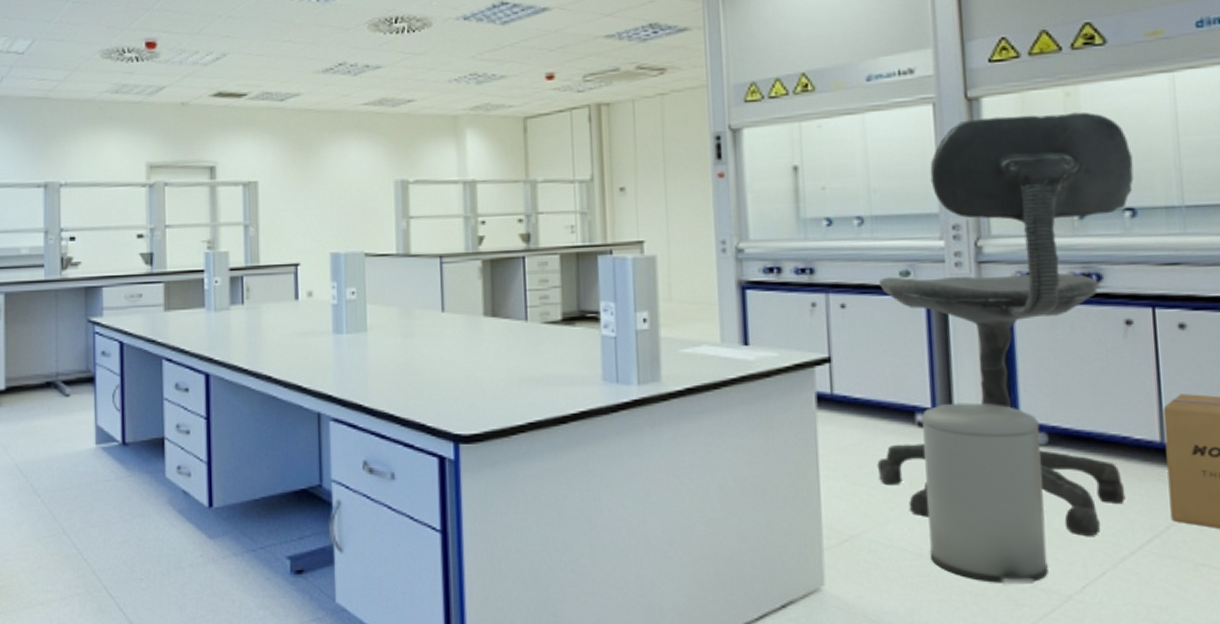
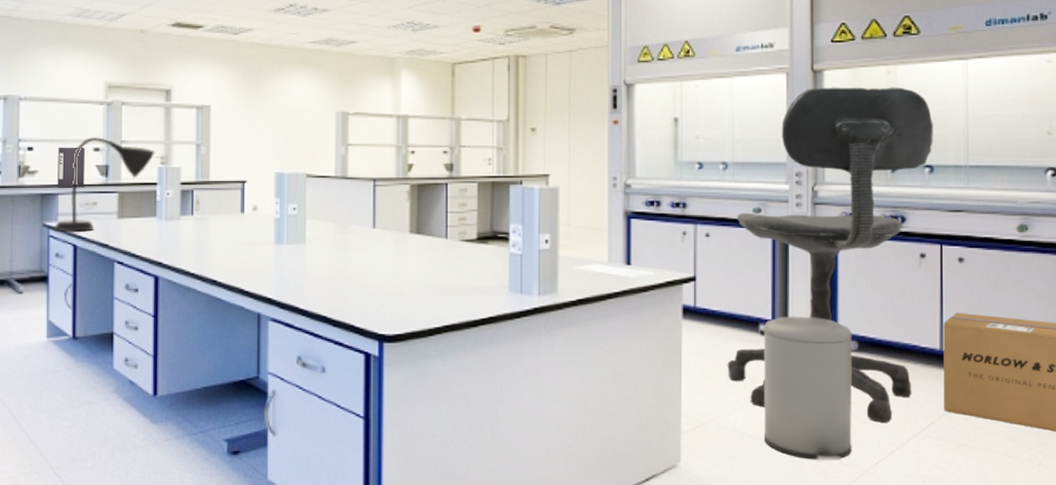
desk lamp: none [96,221,201,329] -> present [51,136,155,233]
binder: none [100,234,129,280] -> present [57,147,85,188]

